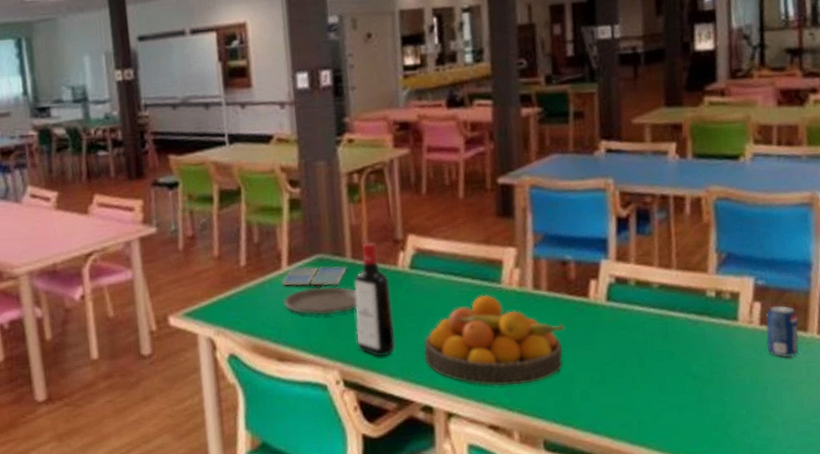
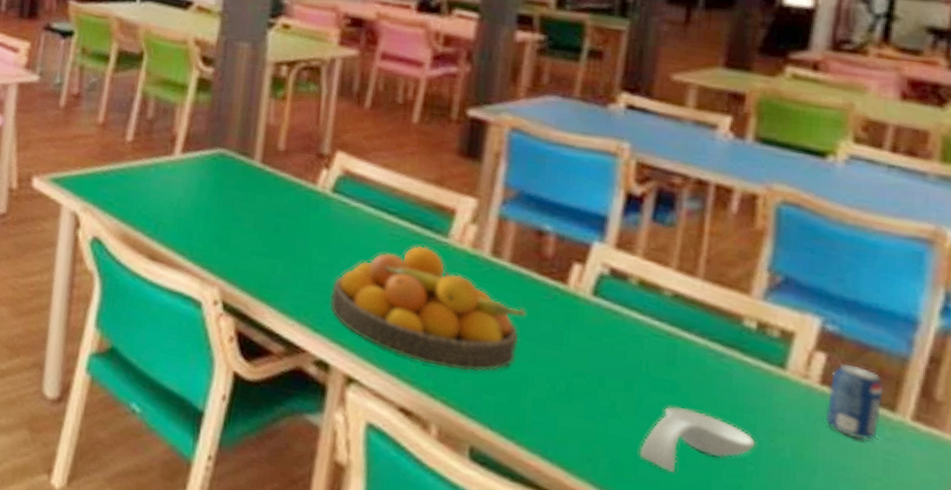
drink coaster: present [281,266,347,287] -> none [170,156,253,192]
plate: present [283,286,357,316] -> none [167,183,260,224]
liquor bottle: present [353,241,396,357] -> none [248,148,302,287]
spoon rest: none [656,367,728,417] -> present [639,406,756,473]

